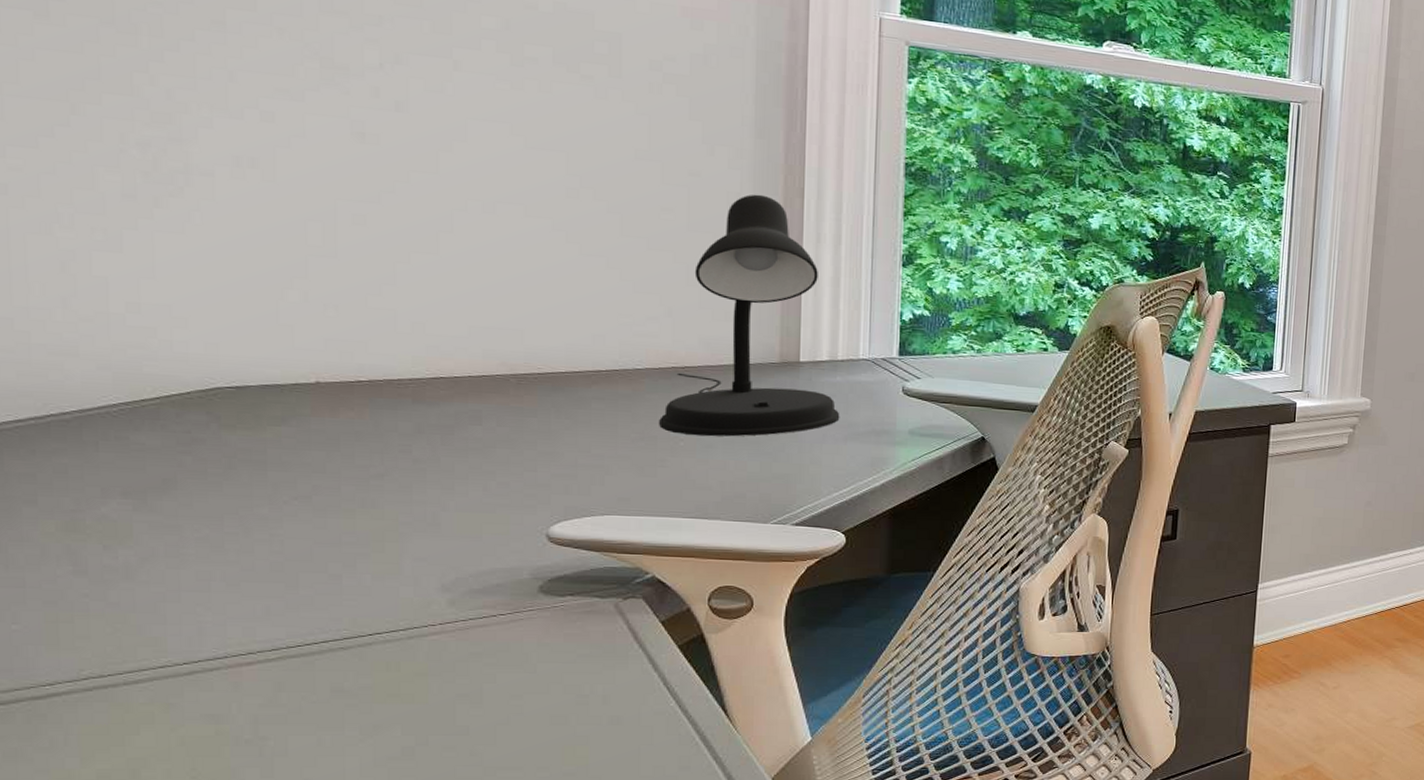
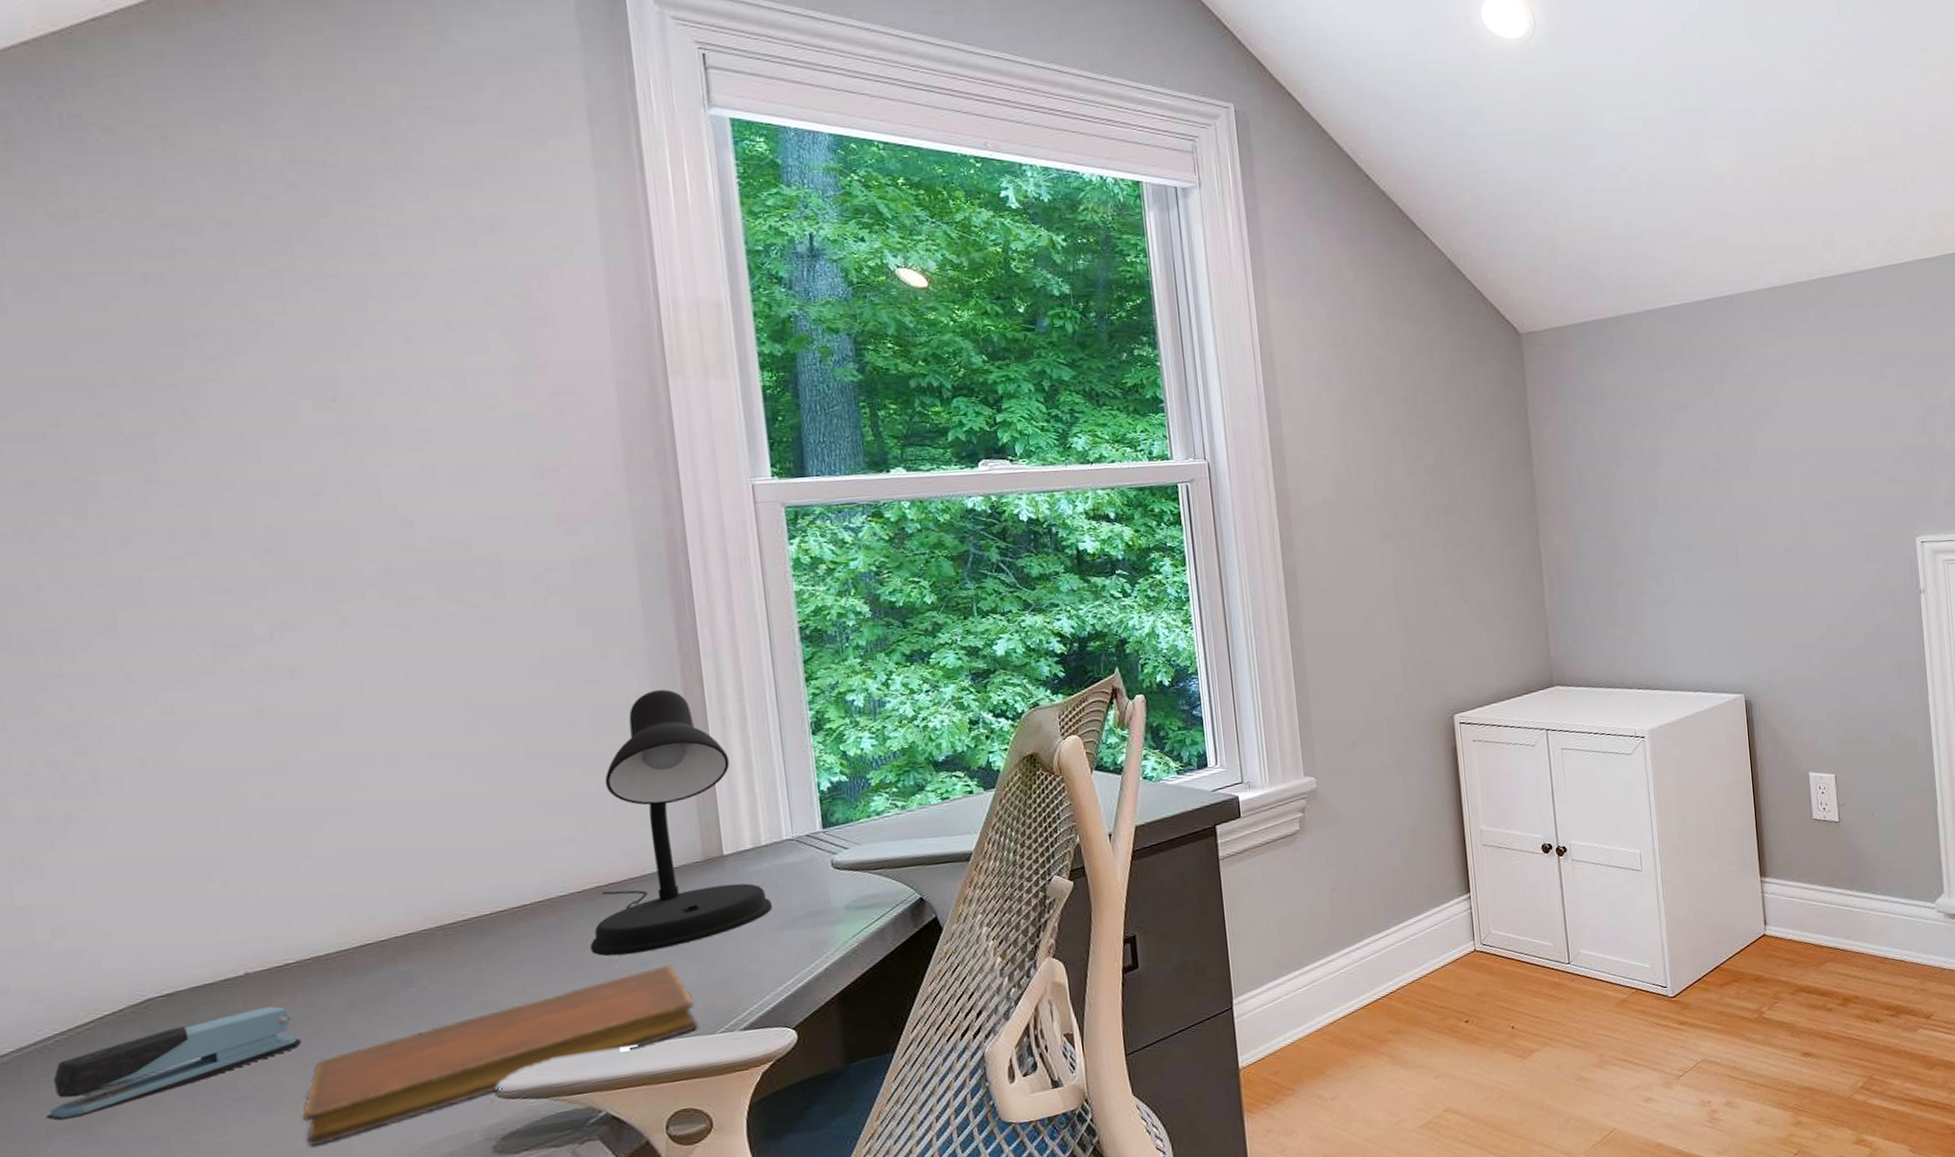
stapler: none [102,417,364,485] -> present [46,1006,301,1120]
notebook: none [356,451,752,553] -> present [301,964,698,1146]

